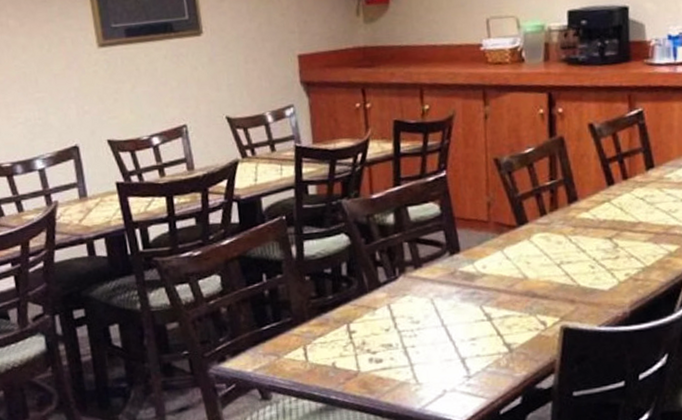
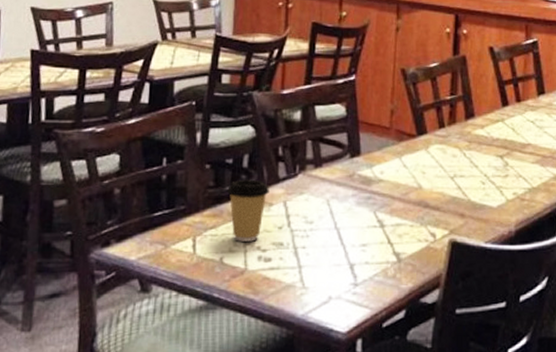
coffee cup: none [330,286,373,346] -> present [227,179,270,242]

